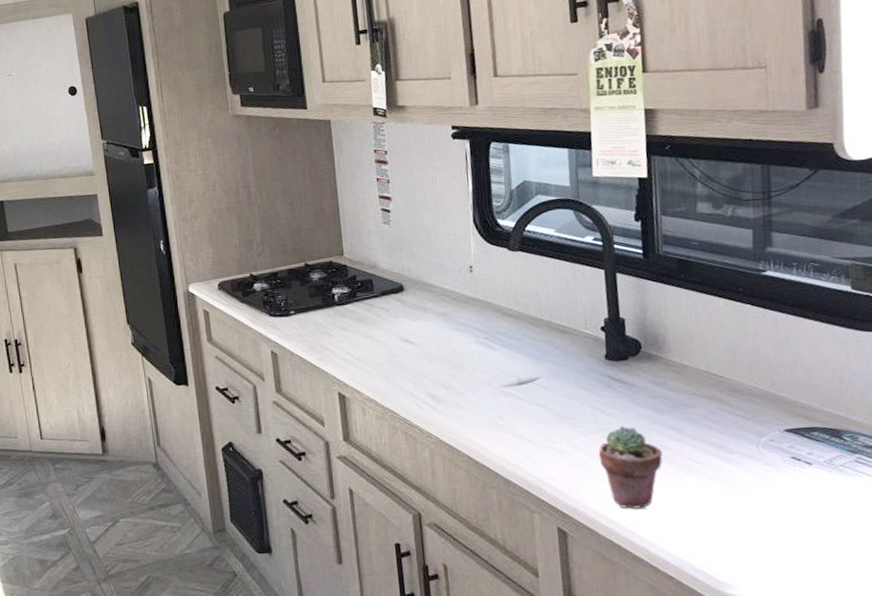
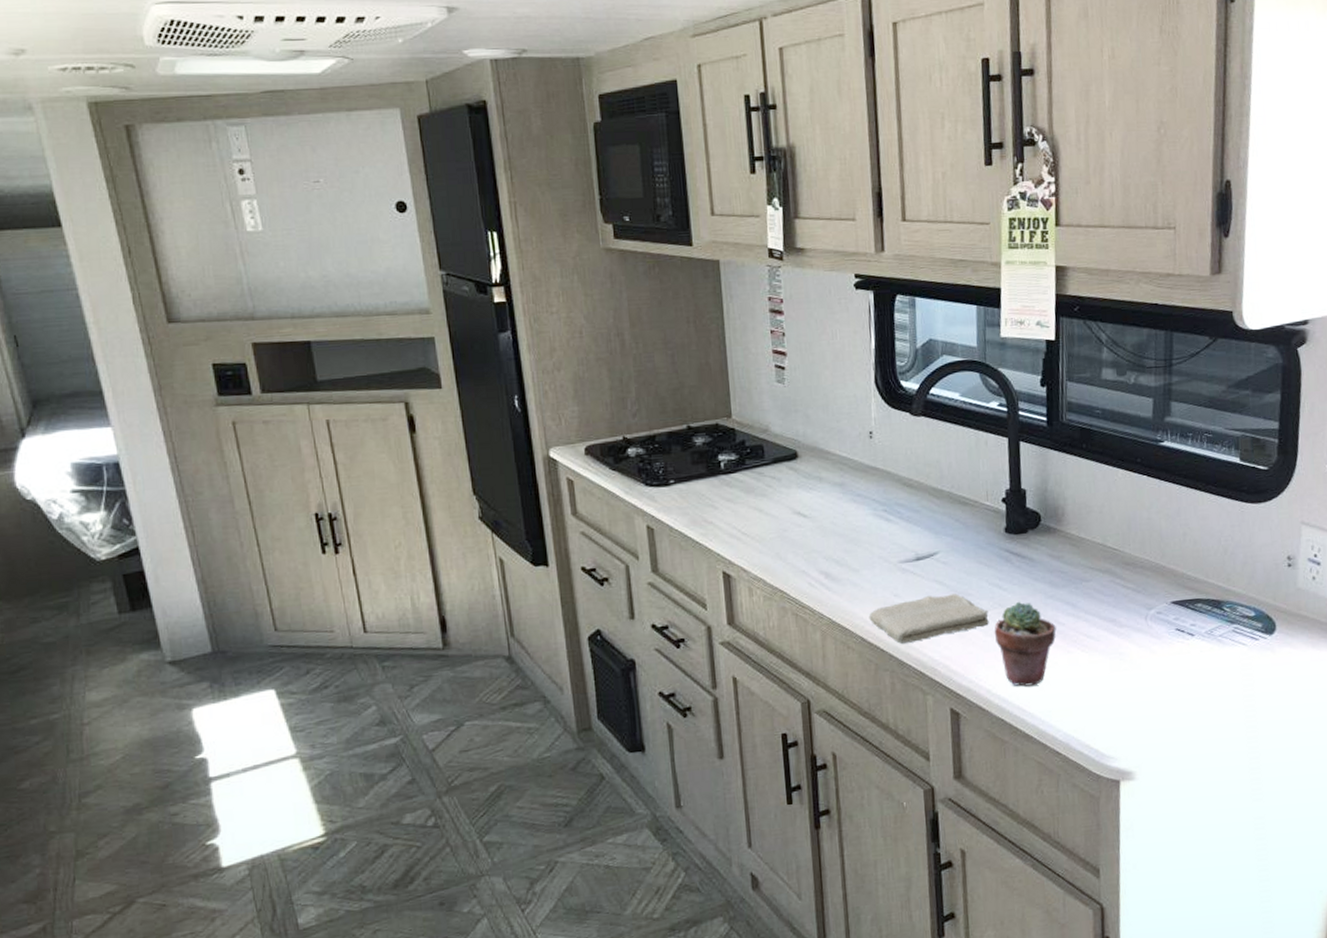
washcloth: none [474,417,593,463] -> present [868,593,989,644]

